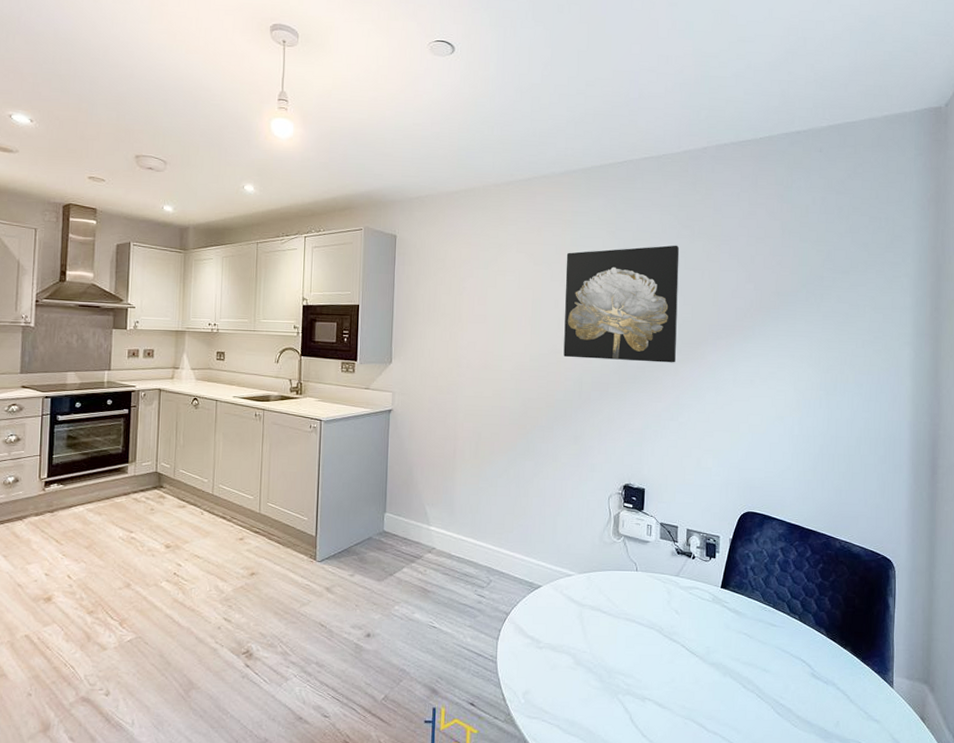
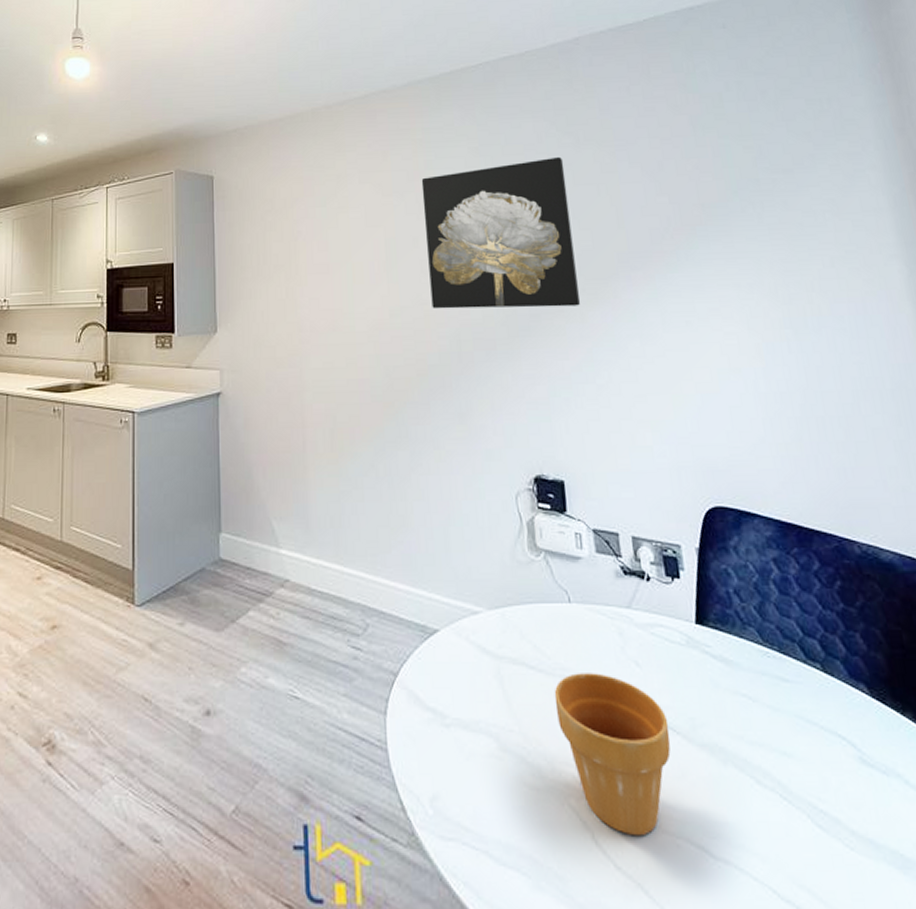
flower pot: none [617,617,692,718] -> present [554,673,671,837]

